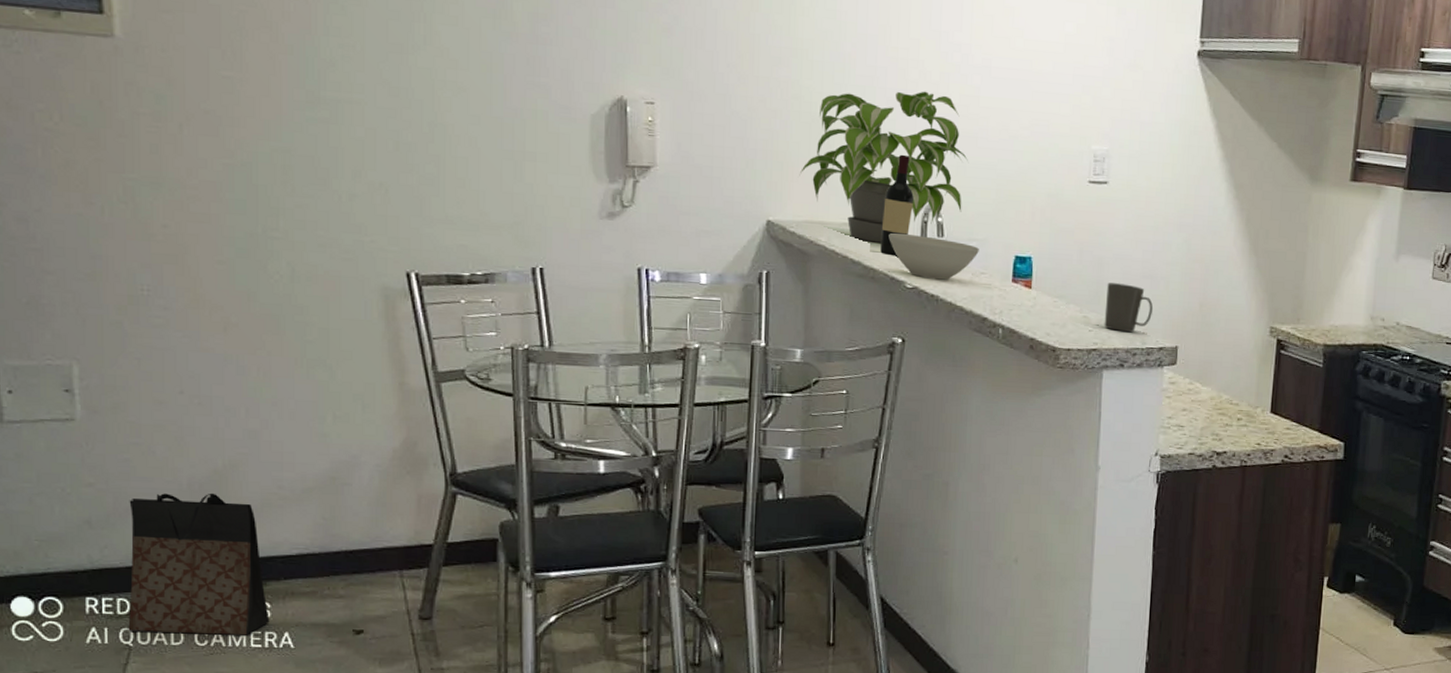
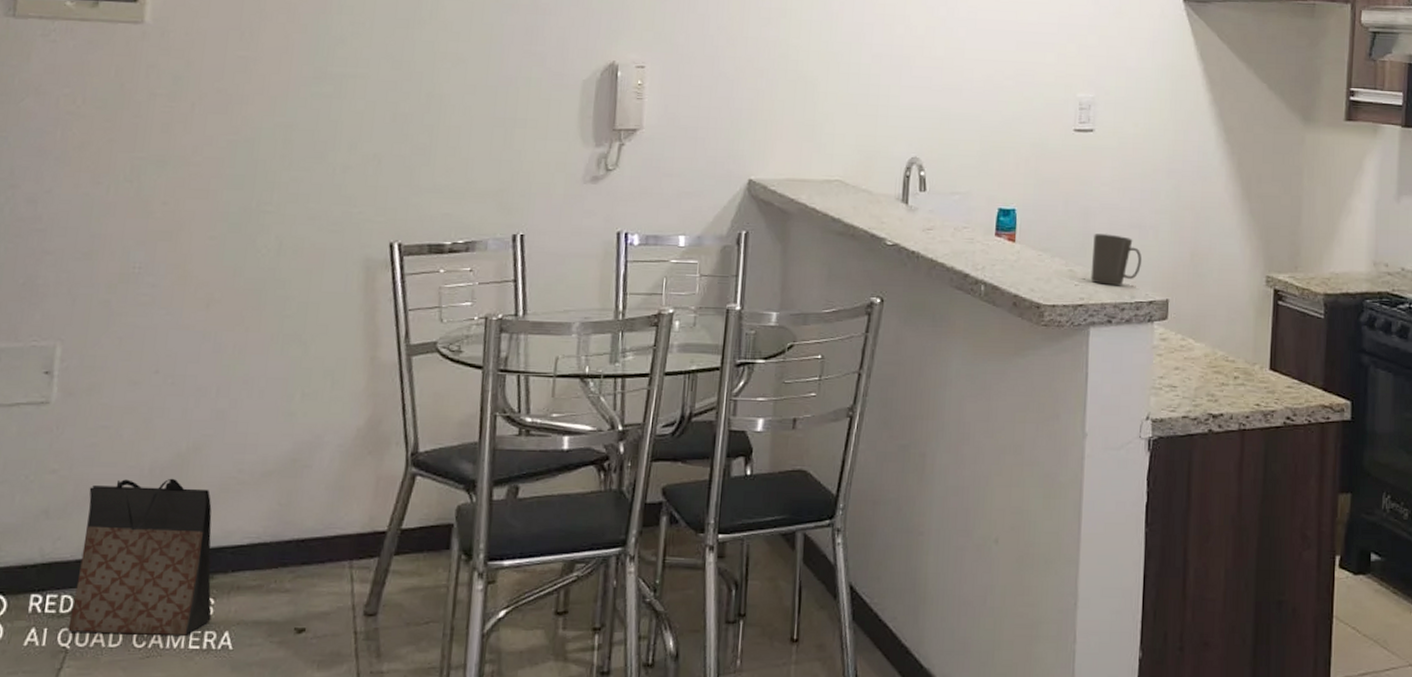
plant: present [799,91,968,243] -> none [783,45,952,199]
wine bottle: present [880,154,914,257] -> none [861,109,897,213]
bowl: present [889,232,979,280] -> none [870,188,962,236]

